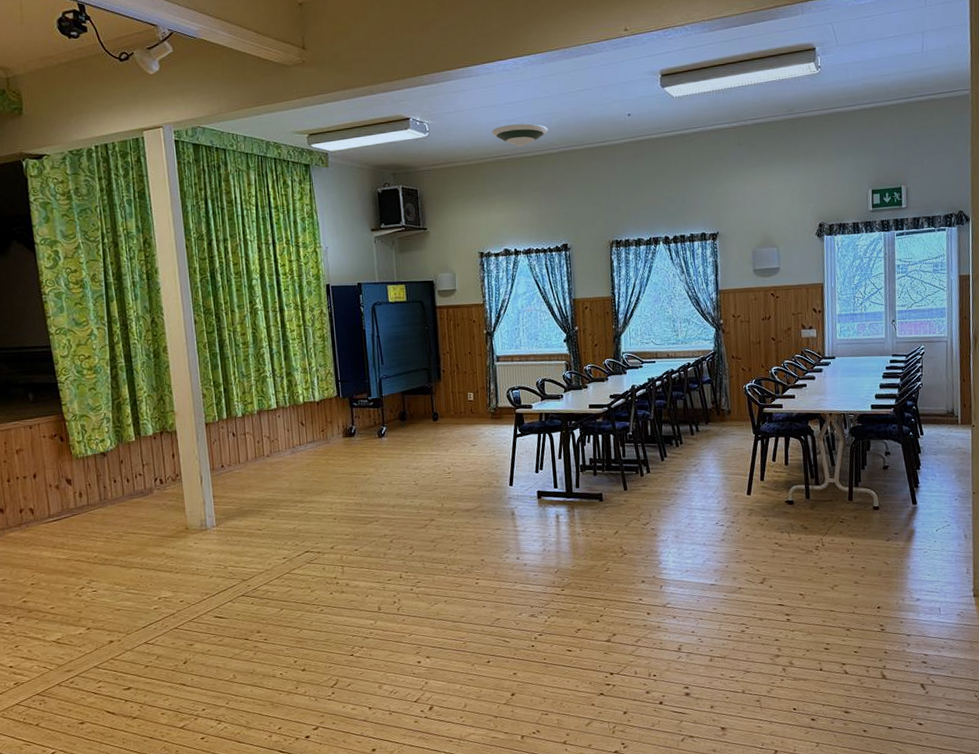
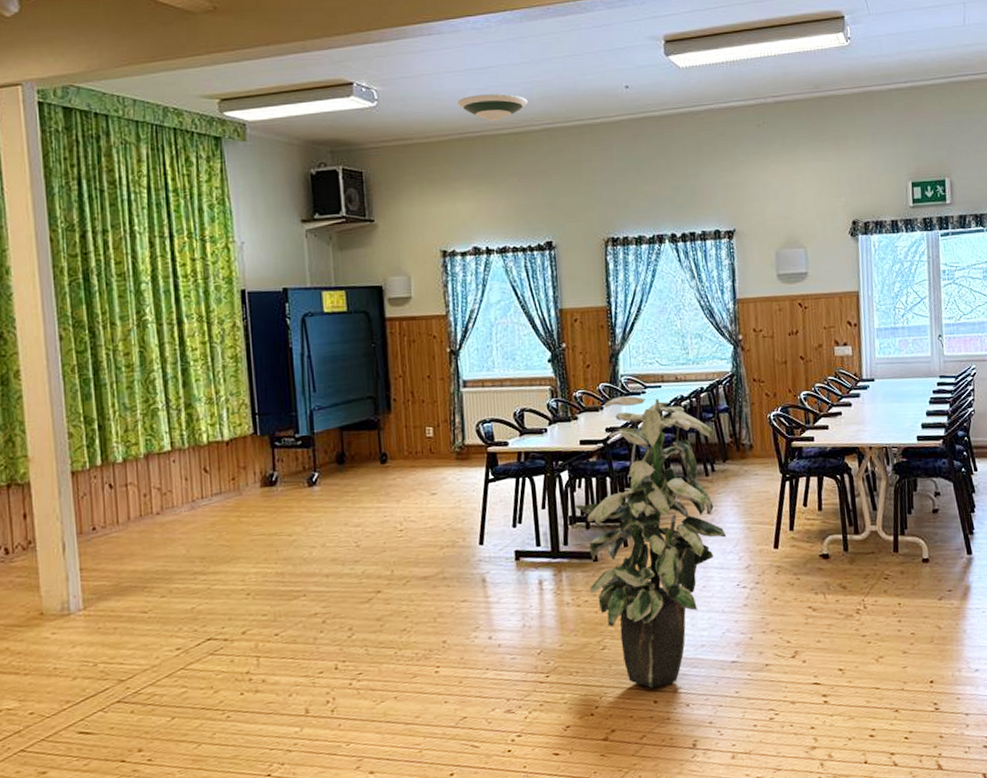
indoor plant: none [585,369,708,603] -> present [575,396,727,688]

